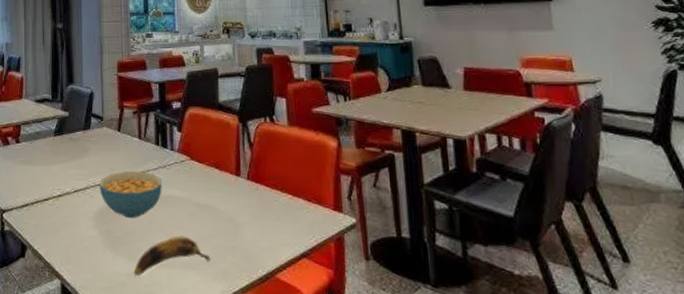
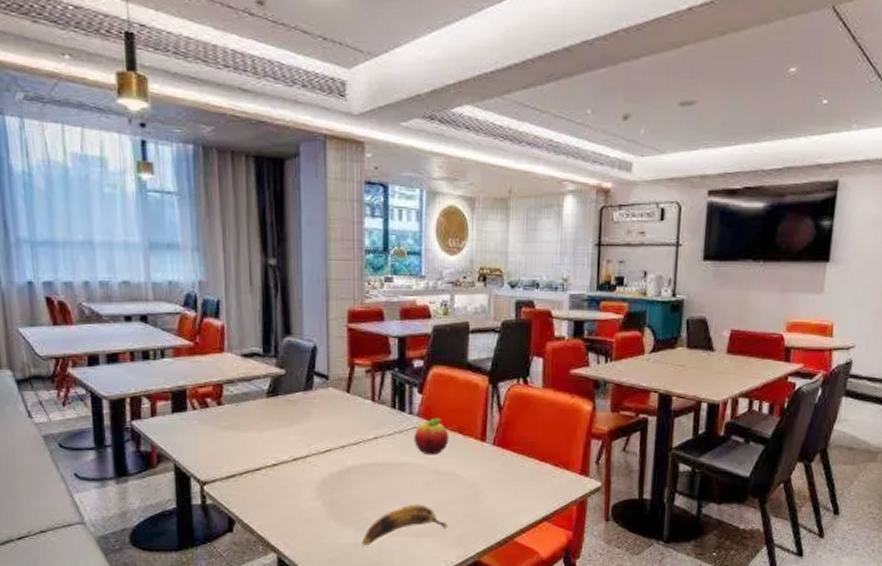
cereal bowl: present [99,171,162,218] -> none [323,437,397,487]
fruit: none [176,154,207,189] -> present [414,418,449,455]

